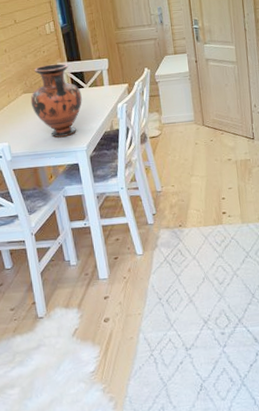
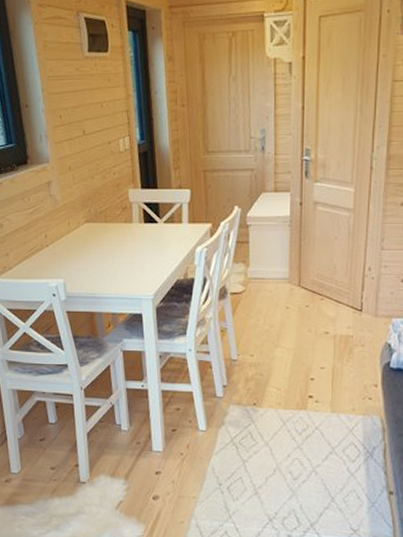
vase: present [30,63,82,138] -> none [93,190,154,281]

